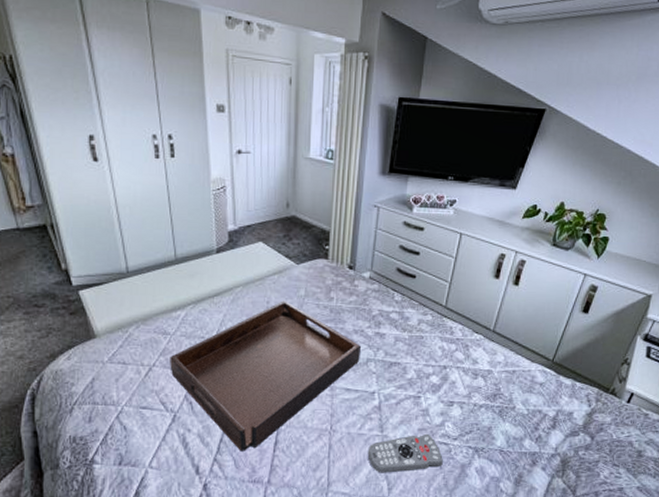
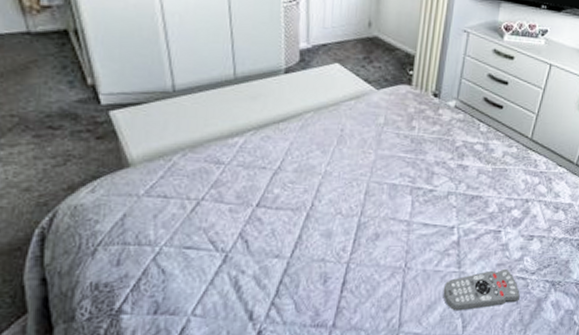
serving tray: present [170,300,362,451] -> none [222,128,443,294]

